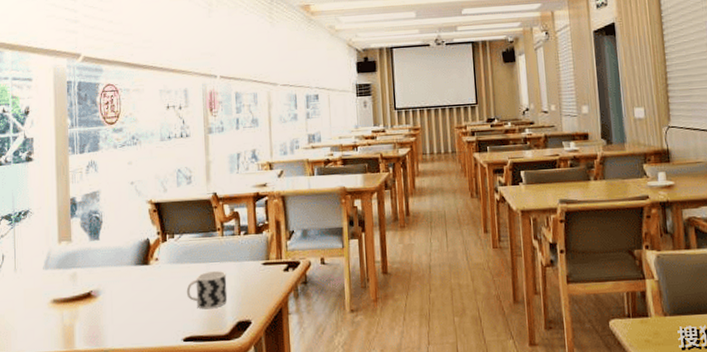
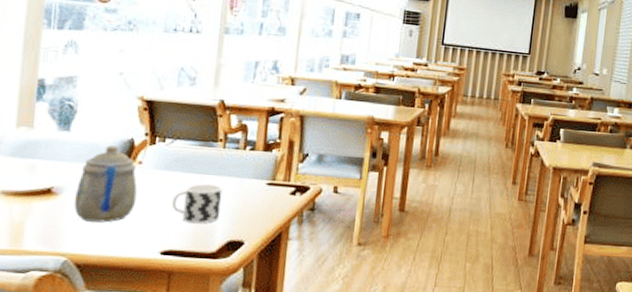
teapot: none [110,247,158,319] -> present [74,145,138,223]

